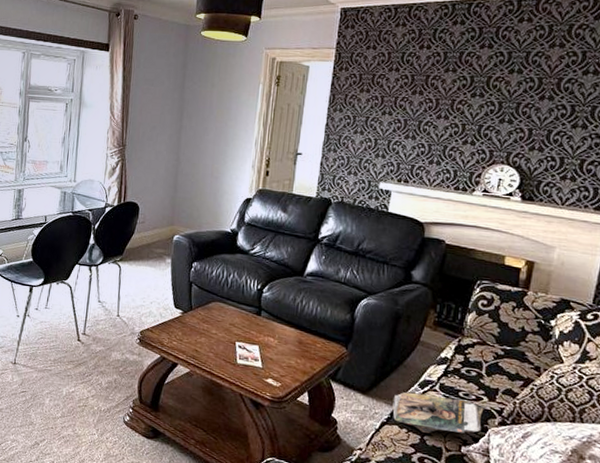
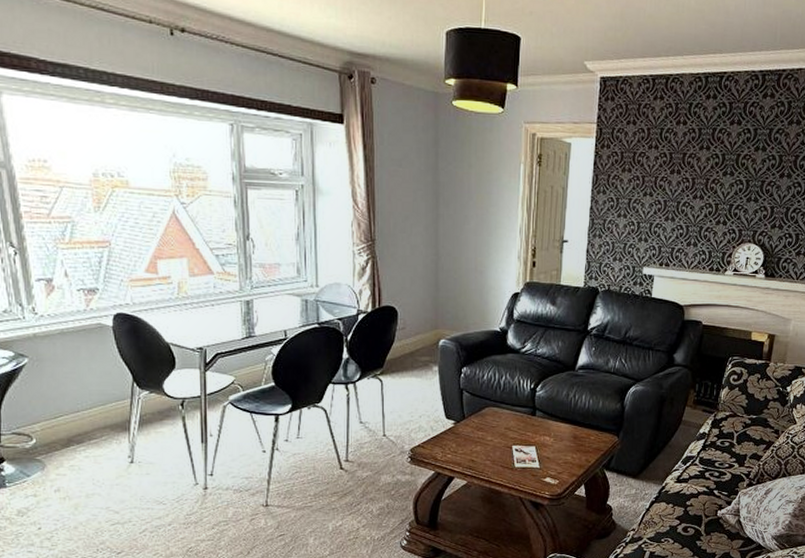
magazine: present [392,391,485,434] -> none [660,469,736,504]

